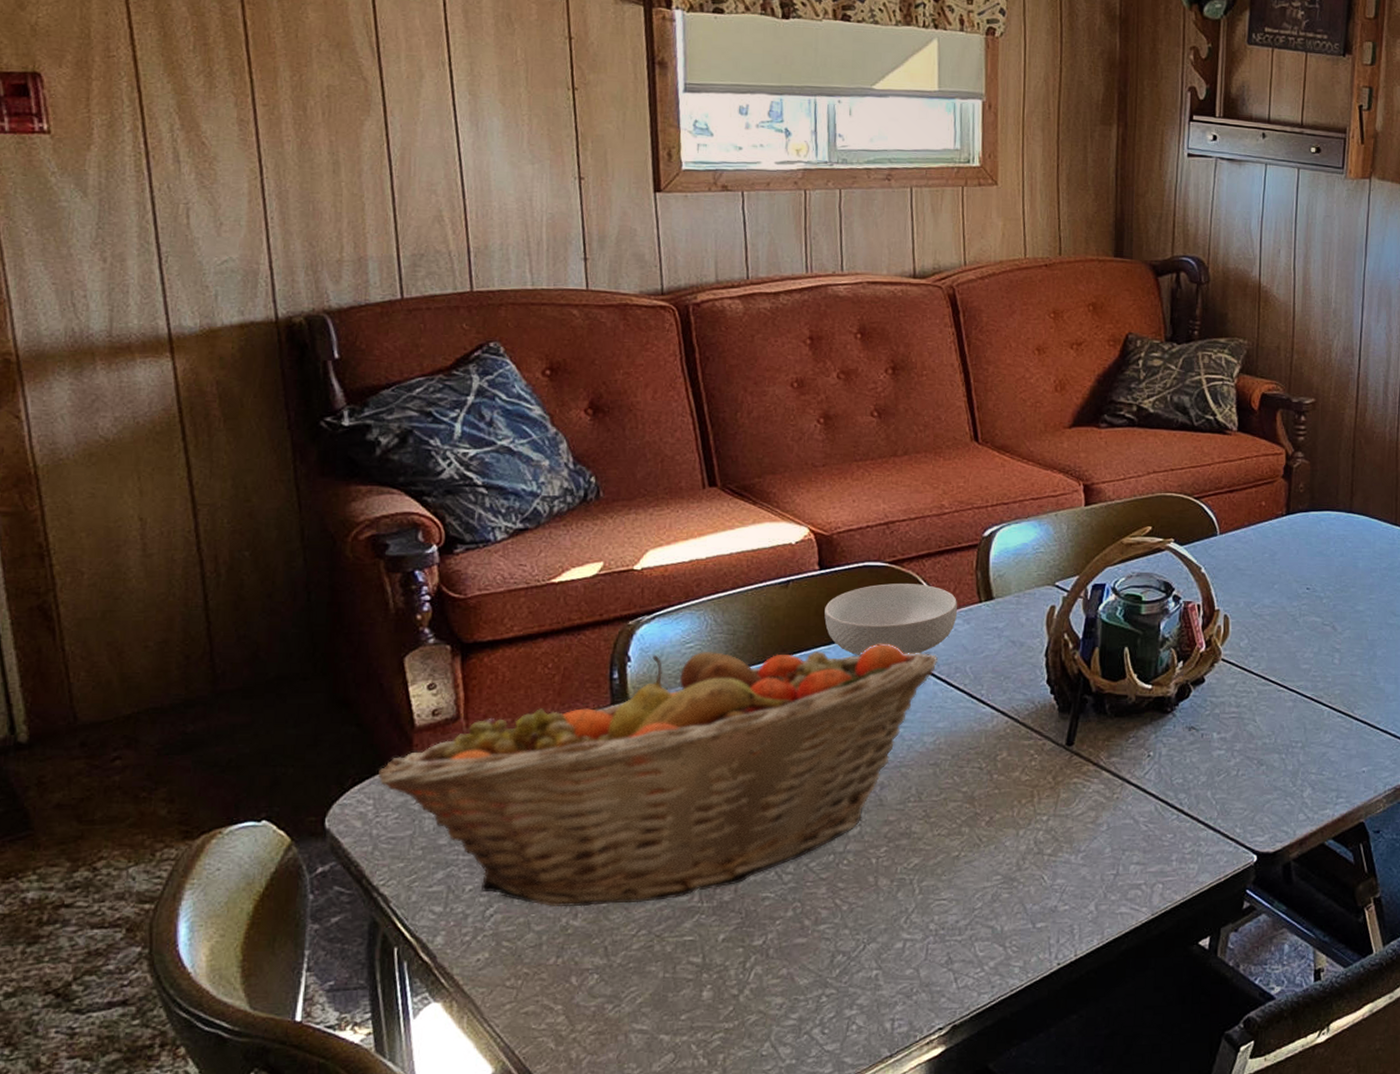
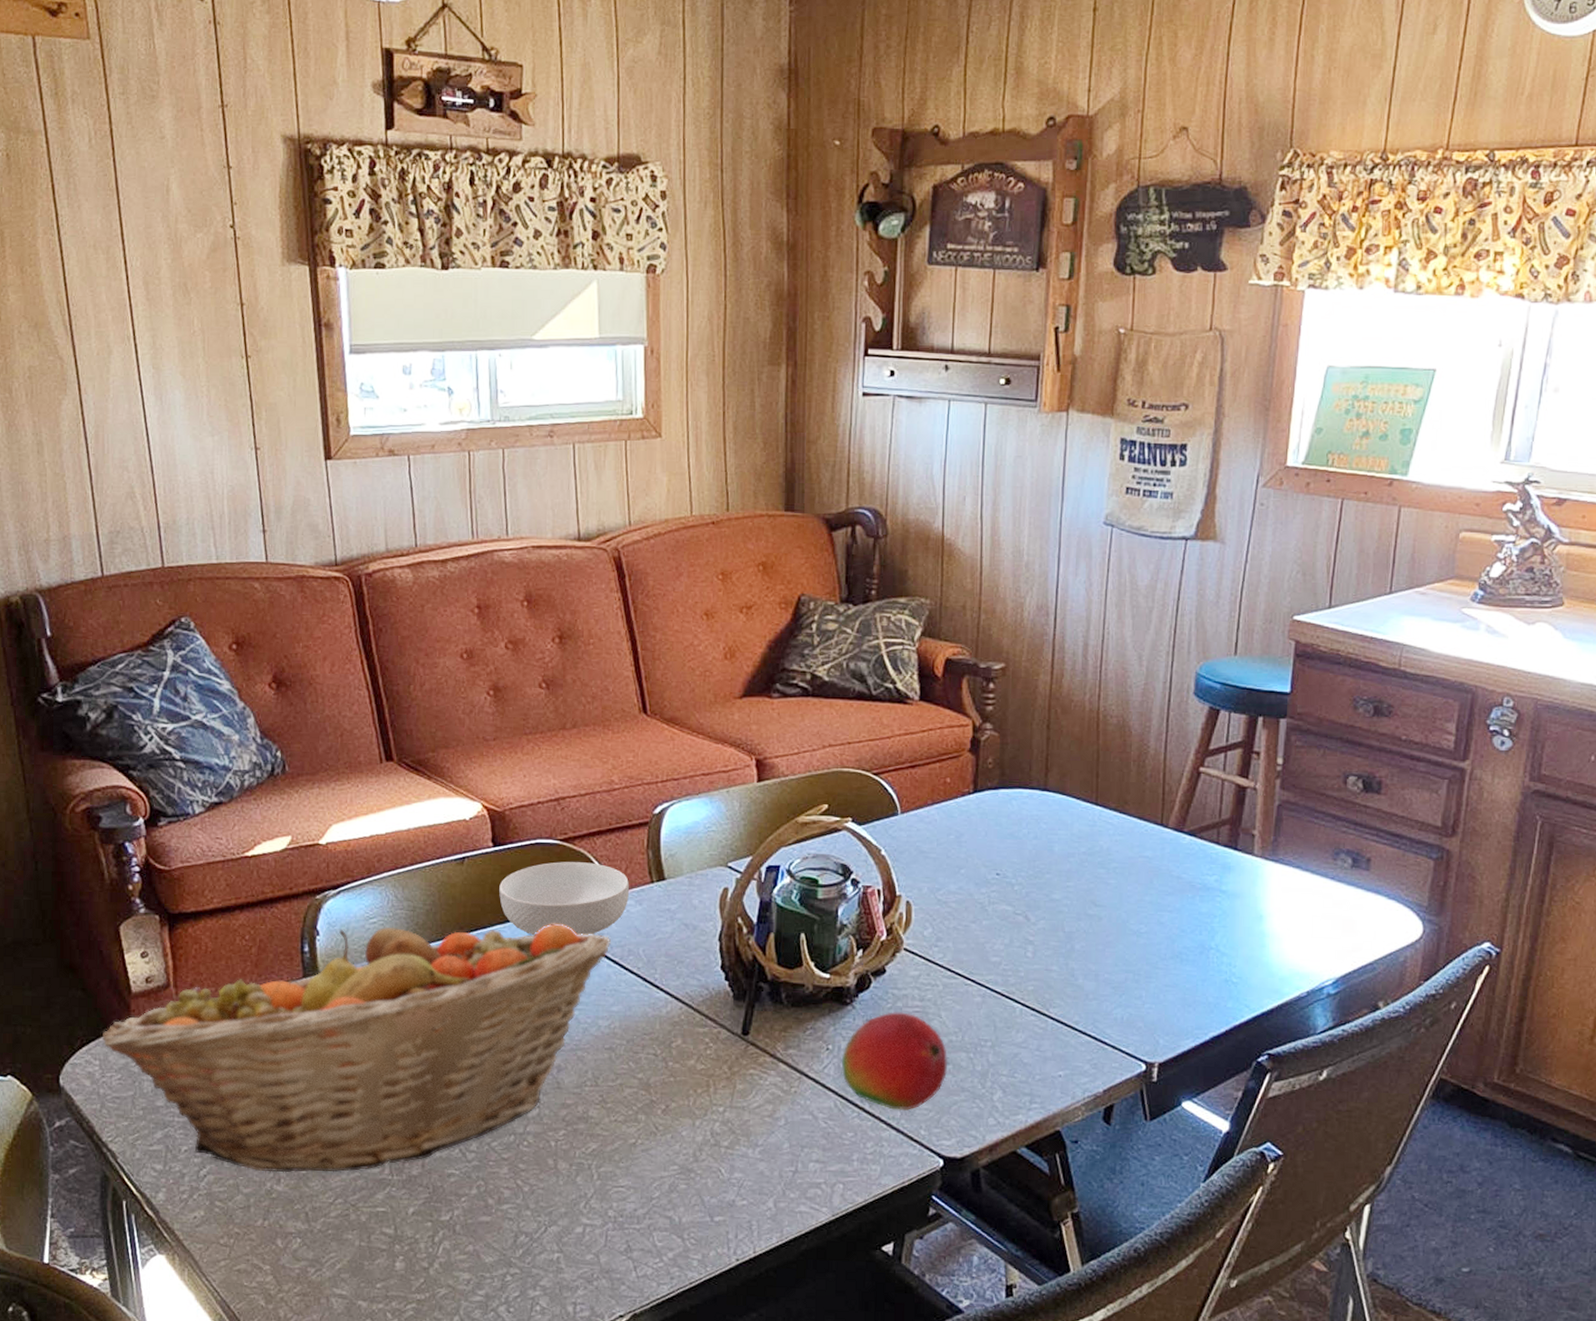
fruit: none [1161,718,1262,811] -> present [841,1012,948,1110]

